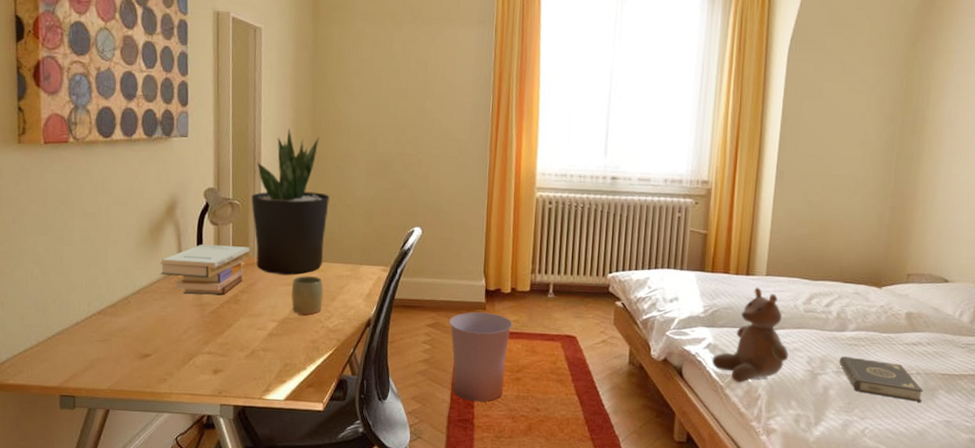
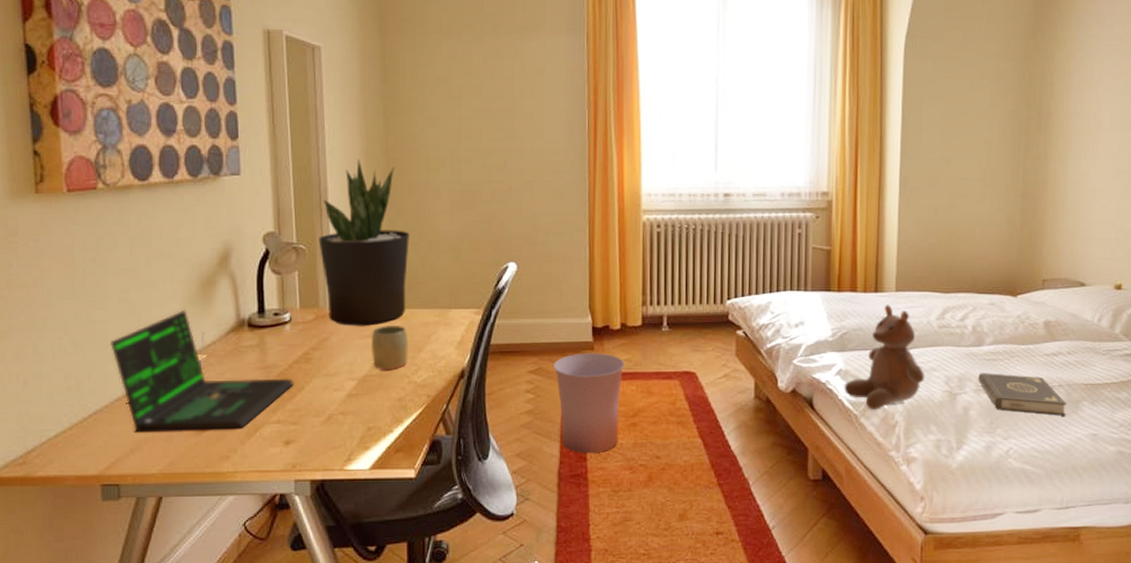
laptop: none [72,250,224,357] -> present [109,309,294,431]
books: present [160,244,250,295] -> none [215,297,321,356]

